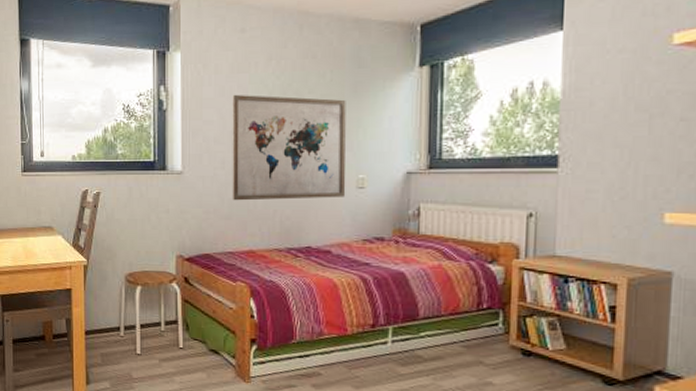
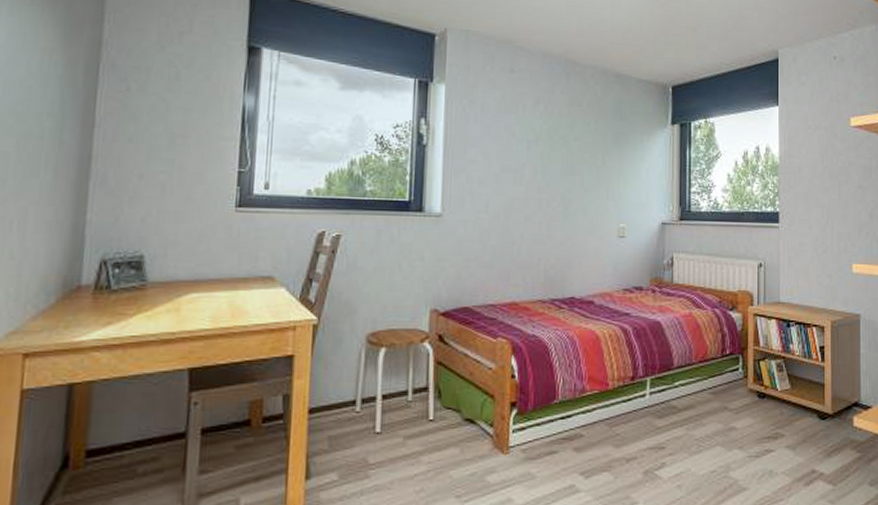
wall art: present [232,94,346,201] -> none [495,134,609,248]

